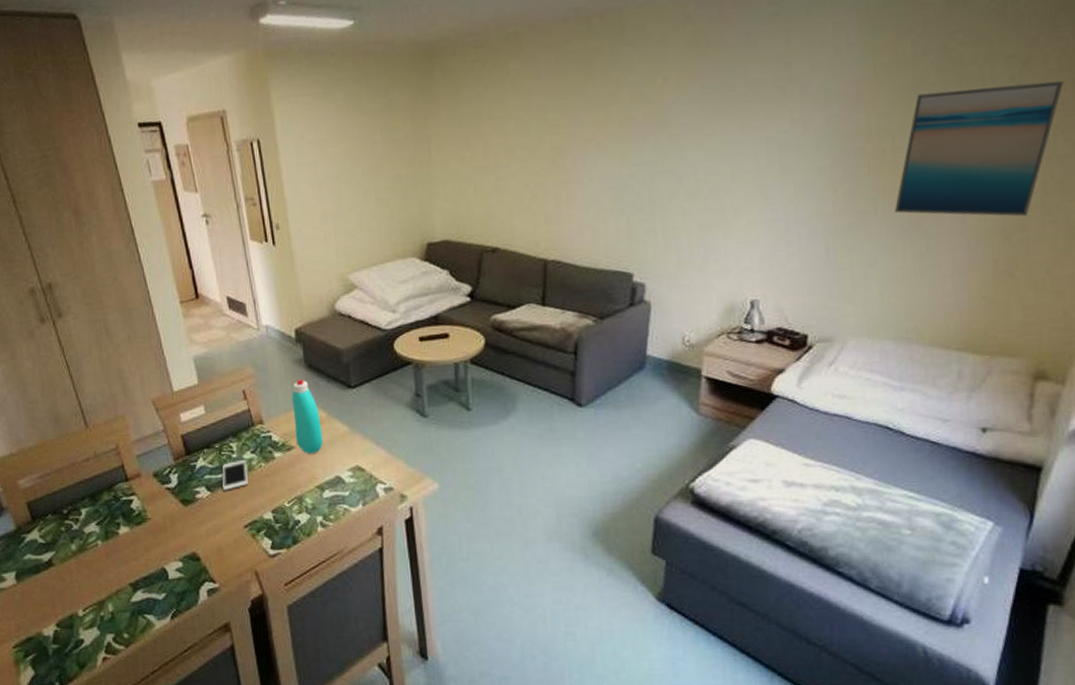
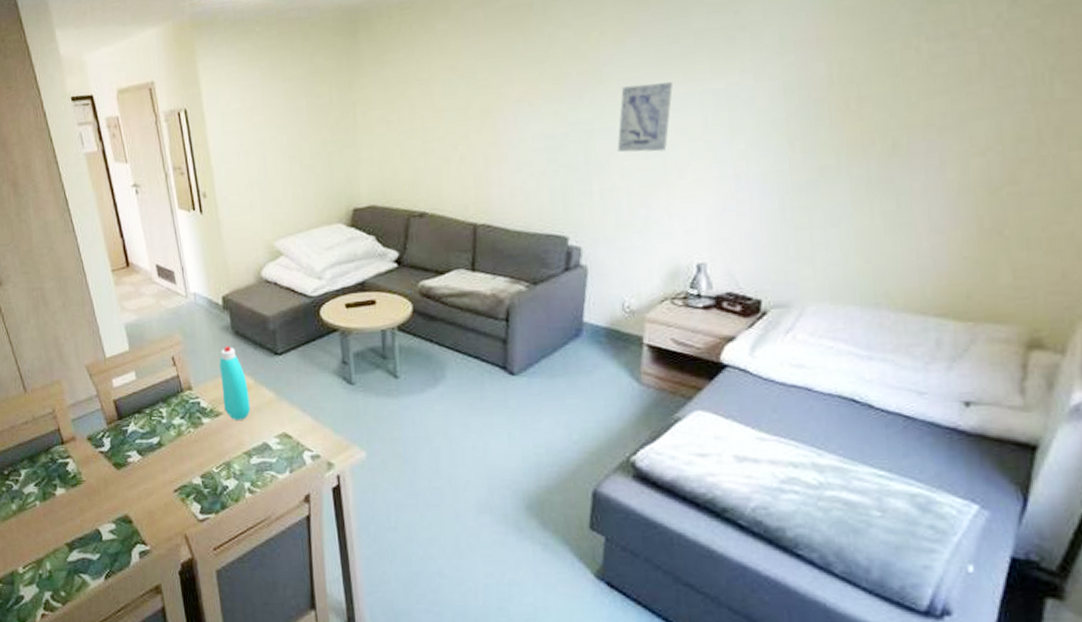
cell phone: present [222,459,249,491] -> none [152,424,178,455]
wall art: none [679,128,730,194] -> present [617,82,673,153]
wall art: present [895,80,1063,217] -> none [861,16,1061,169]

